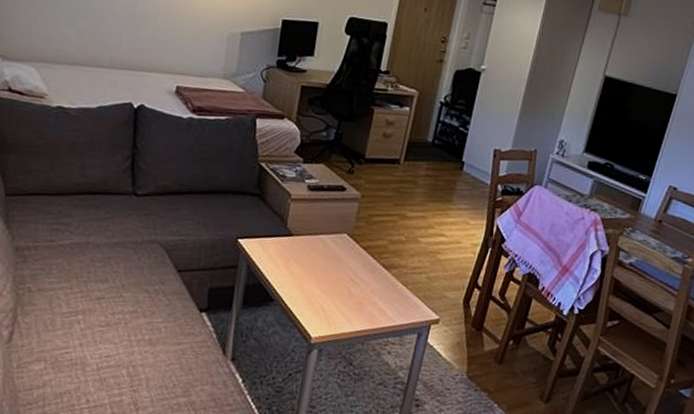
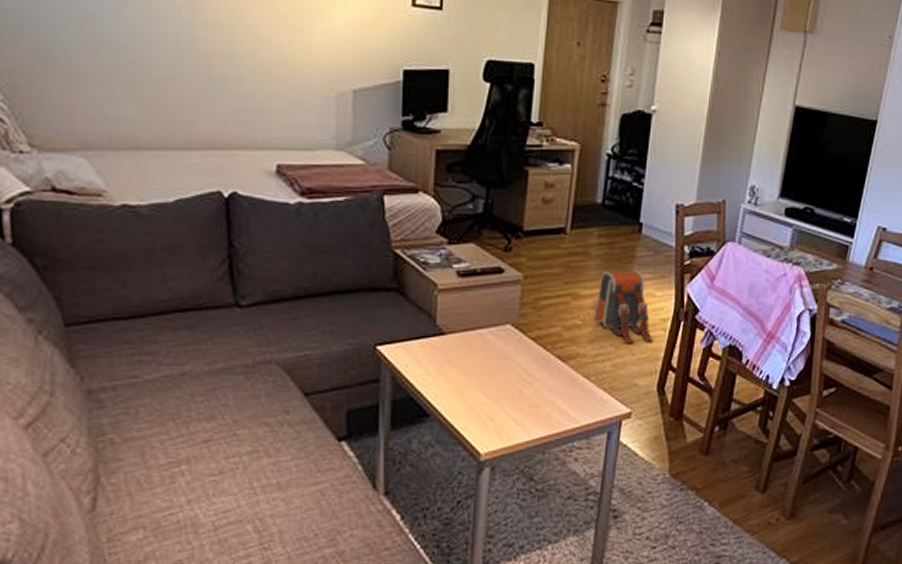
backpack: none [416,198,464,262] -> present [594,269,654,345]

